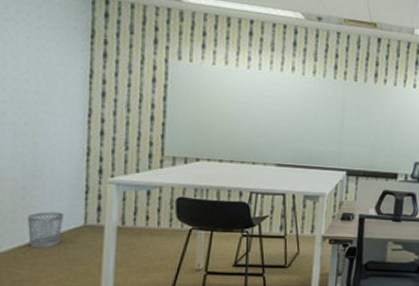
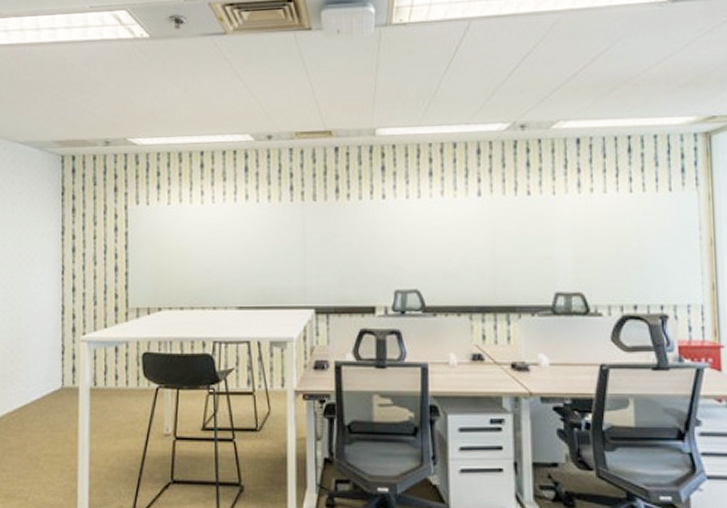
wastebasket: present [28,211,64,249] -> none [16,375,45,414]

